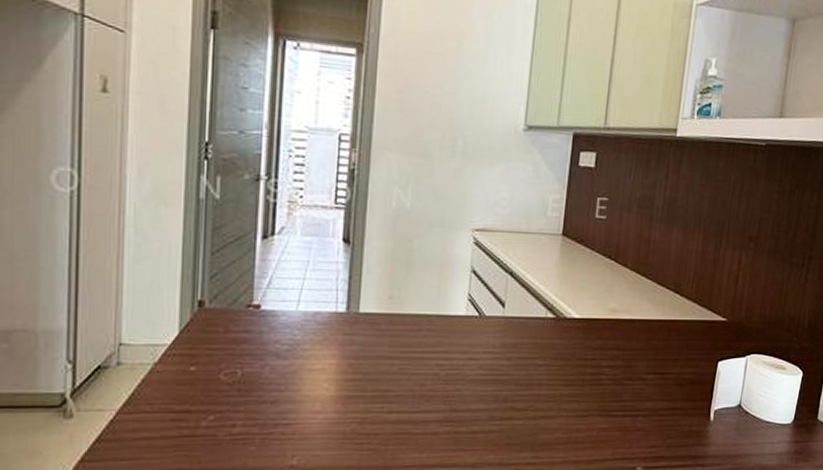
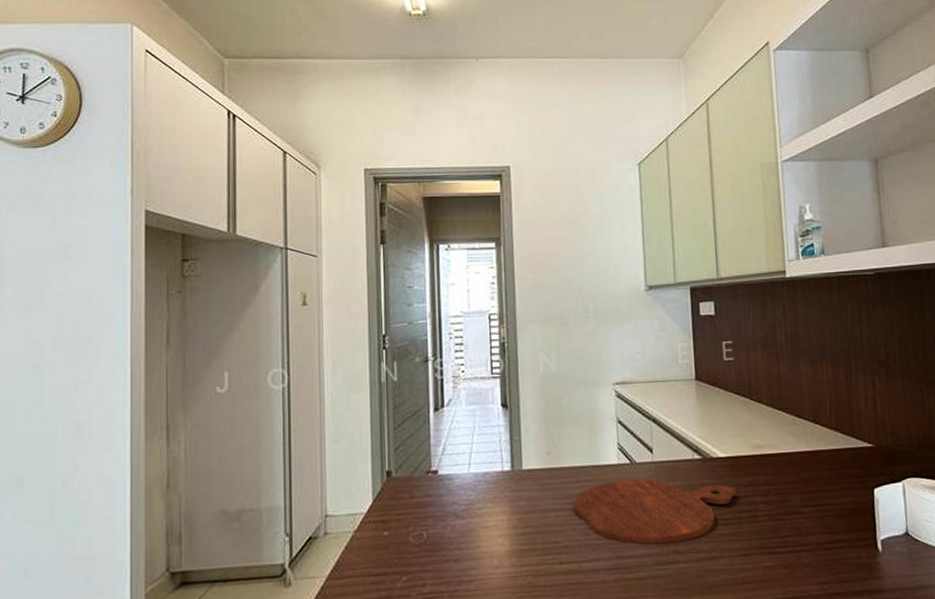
cutting board: none [410,333,585,400] -> present [573,478,736,544]

